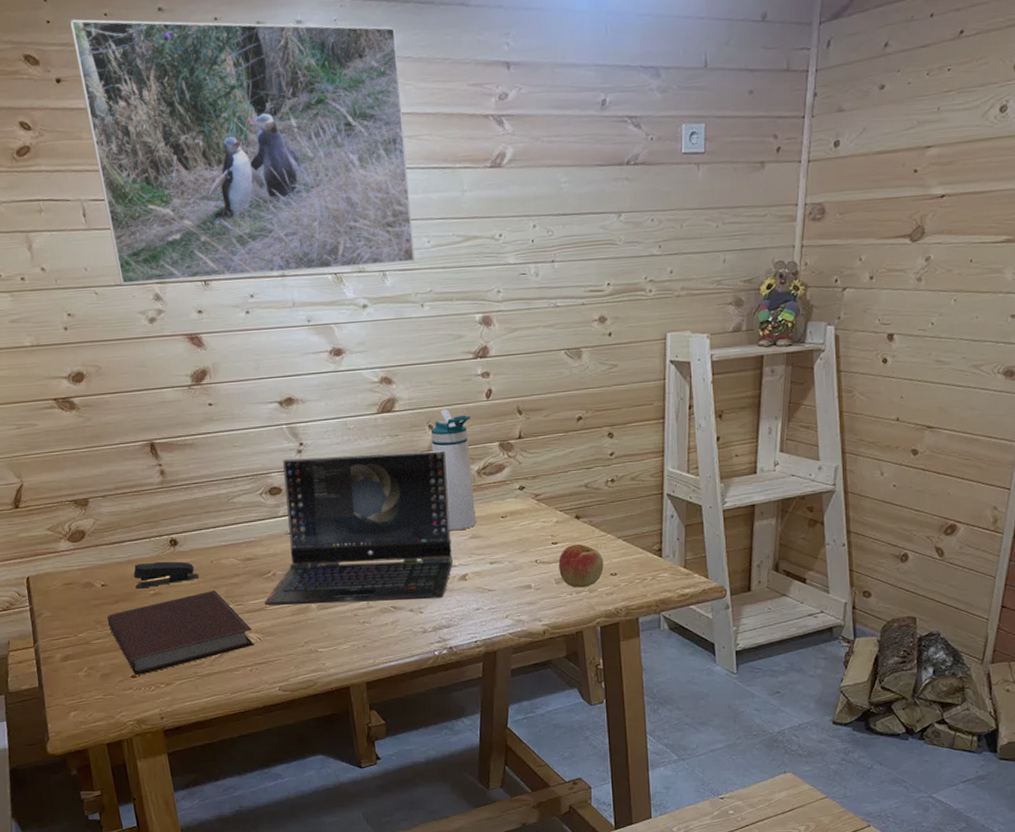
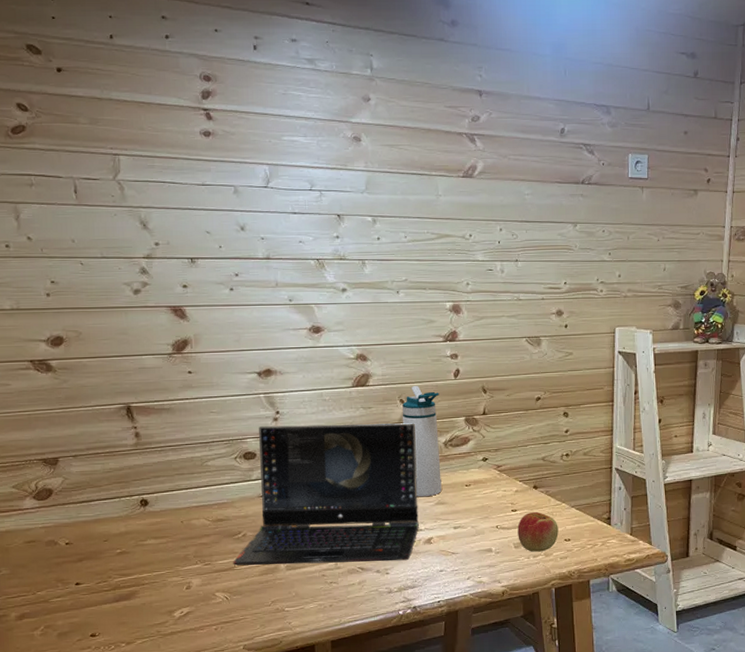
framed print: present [70,19,415,285] -> none [75,18,392,258]
notebook: present [107,589,254,675] -> none [69,549,221,634]
stapler: present [133,561,199,589] -> none [100,520,168,548]

